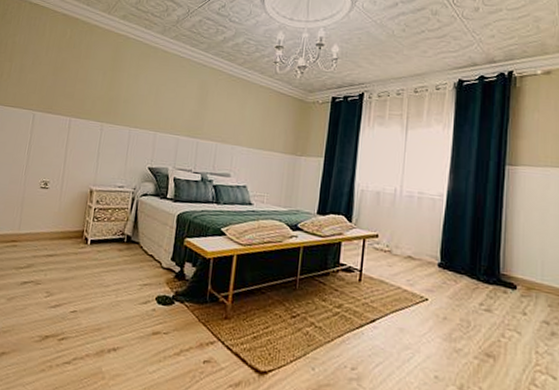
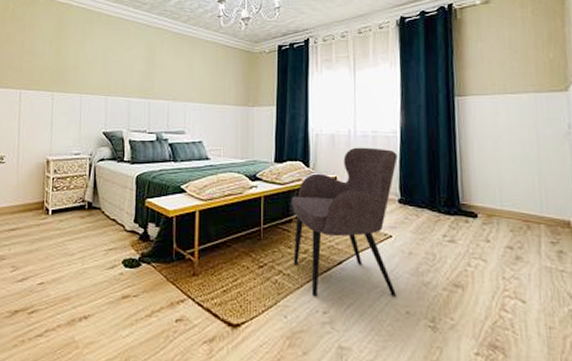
armchair: none [326,206,441,360] -> present [291,147,397,297]

